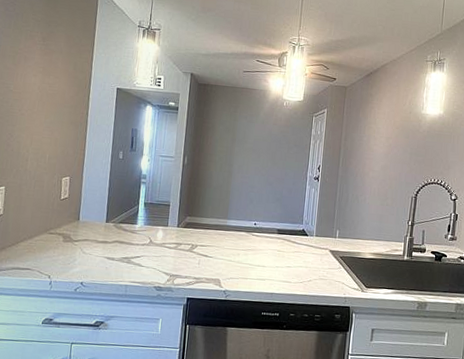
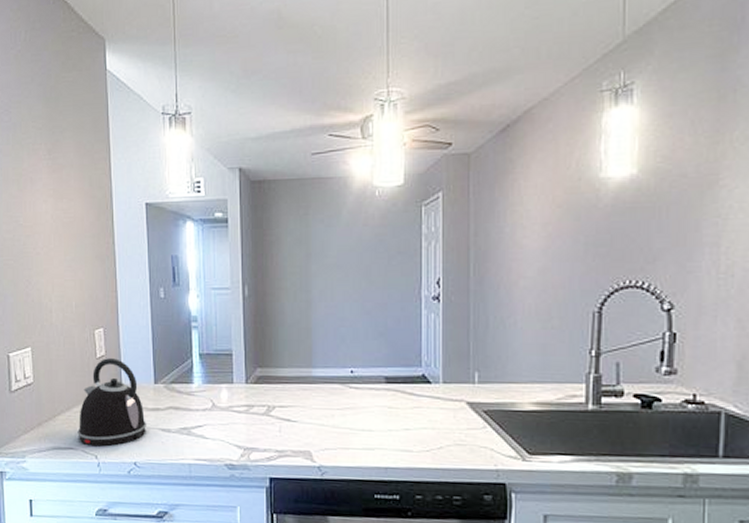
kettle: none [35,200,95,269] -> present [77,358,146,447]

